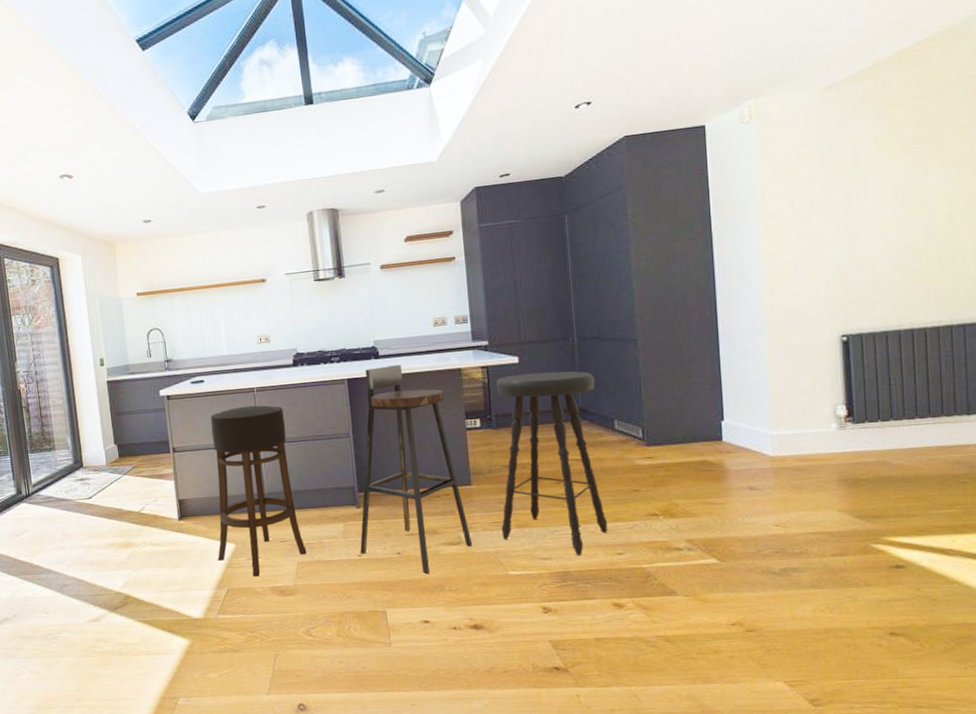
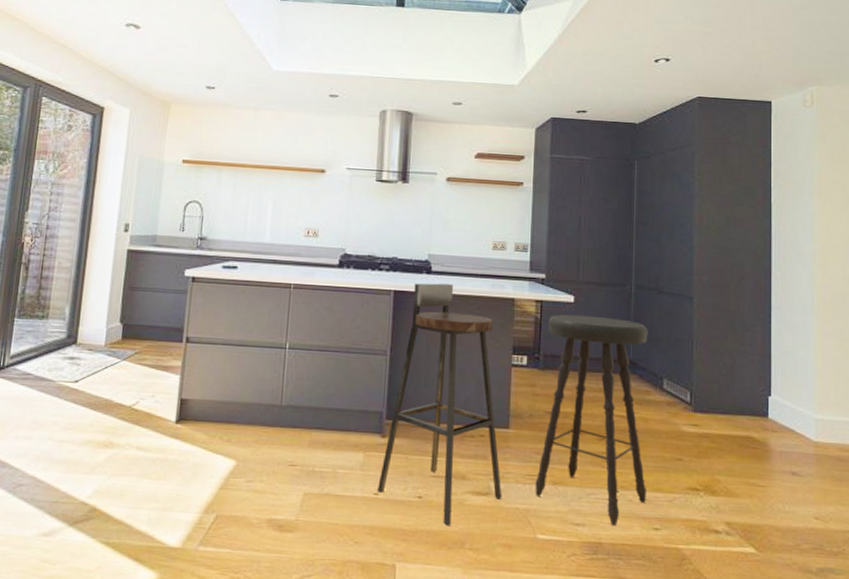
bar stool: present [210,405,307,577] -> none [212,302,319,504]

